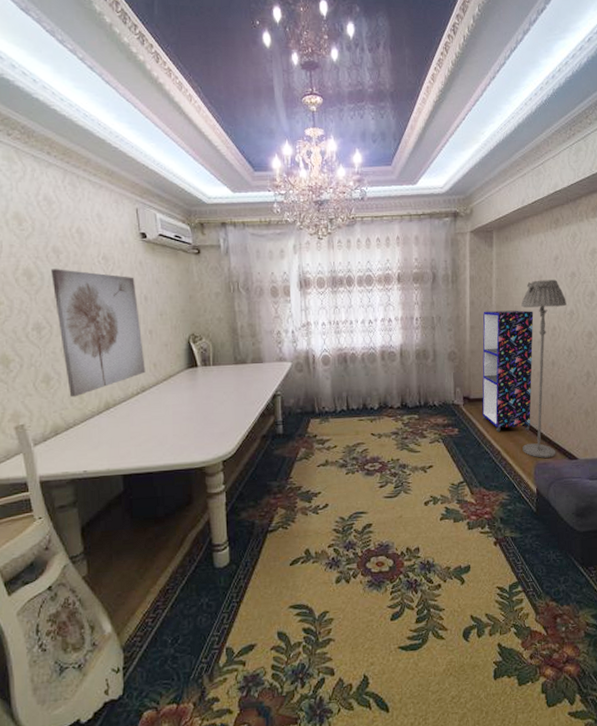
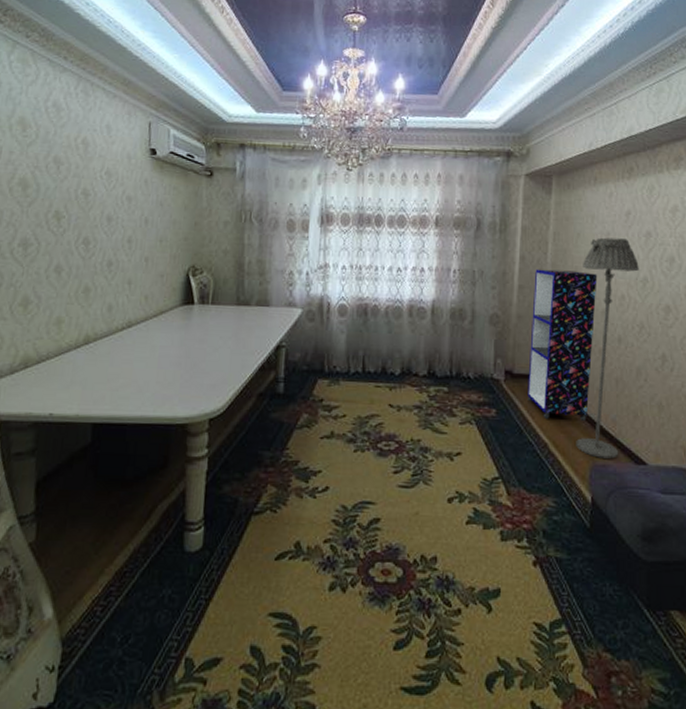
wall art: present [51,269,146,397] -> none [47,180,137,326]

